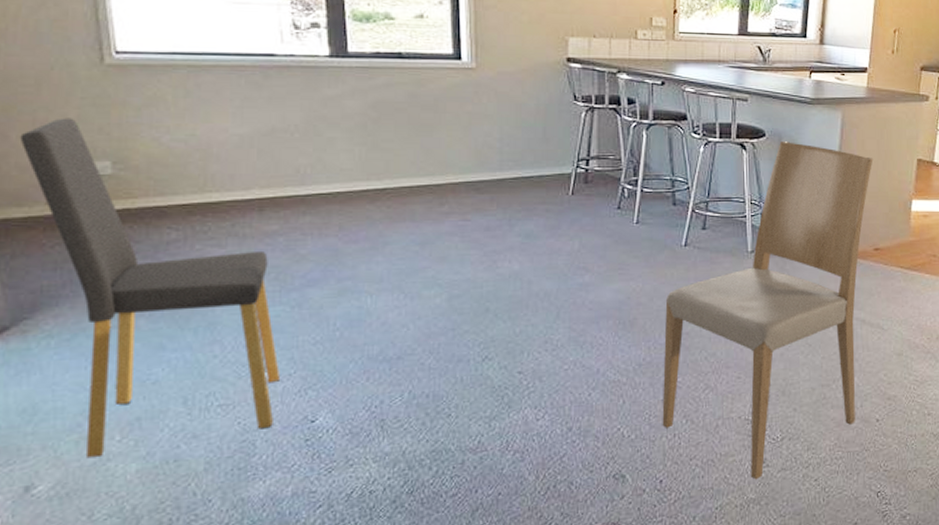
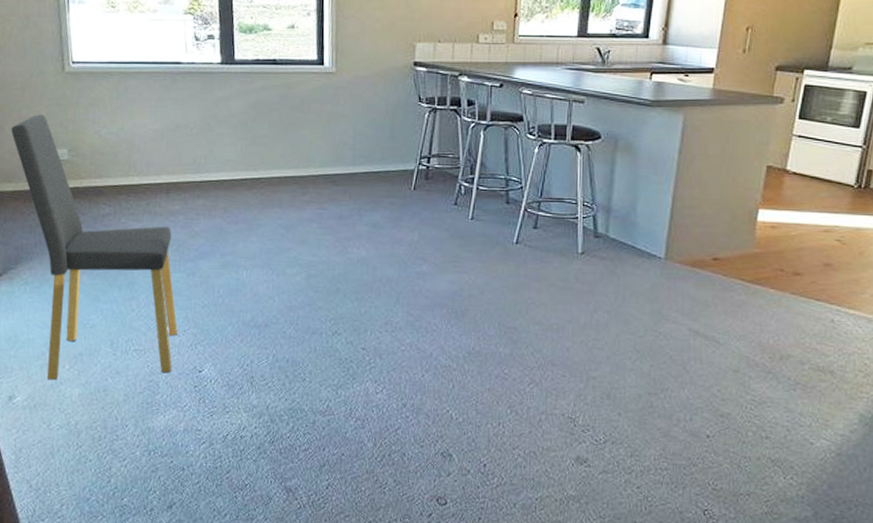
dining chair: present [662,142,874,480] -> none [488,144,717,478]

